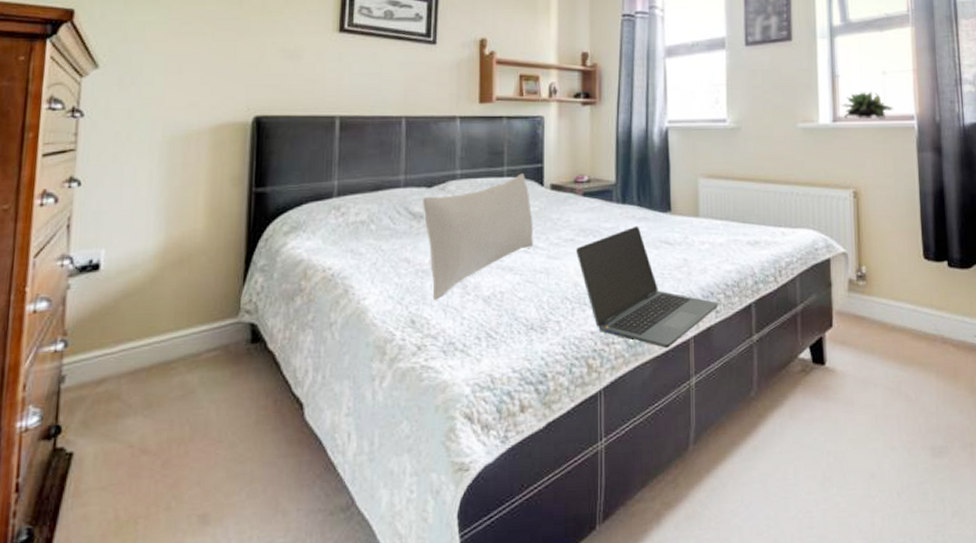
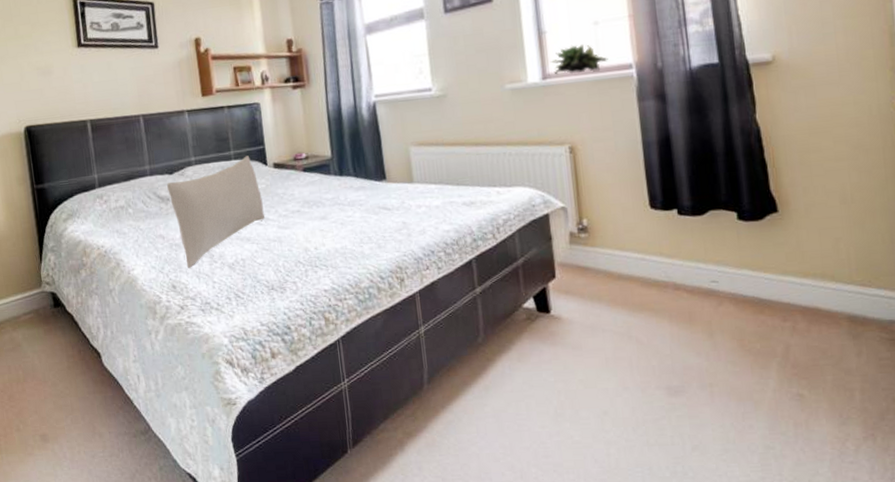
laptop: present [576,225,718,349] -> none [303,195,440,303]

